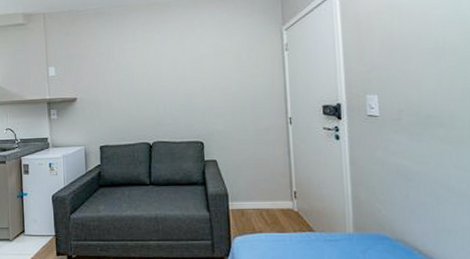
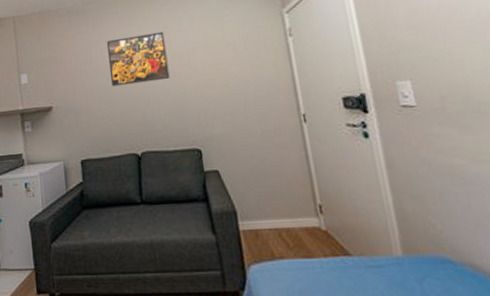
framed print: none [128,38,182,84] -> present [106,31,170,87]

